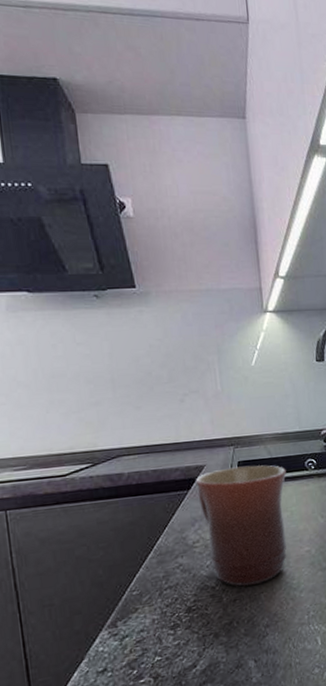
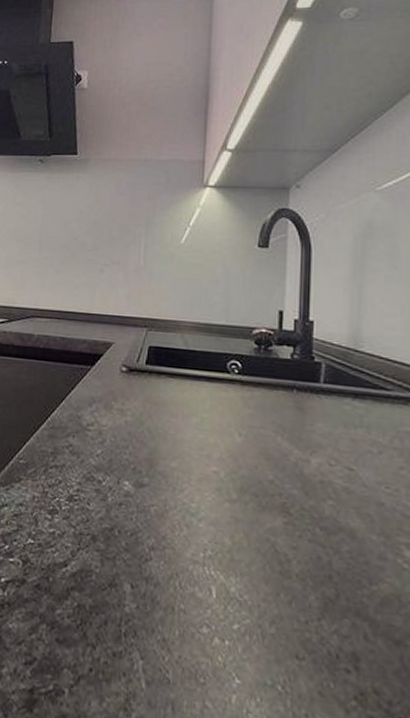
mug: present [196,465,287,587] -> none [101,351,203,495]

